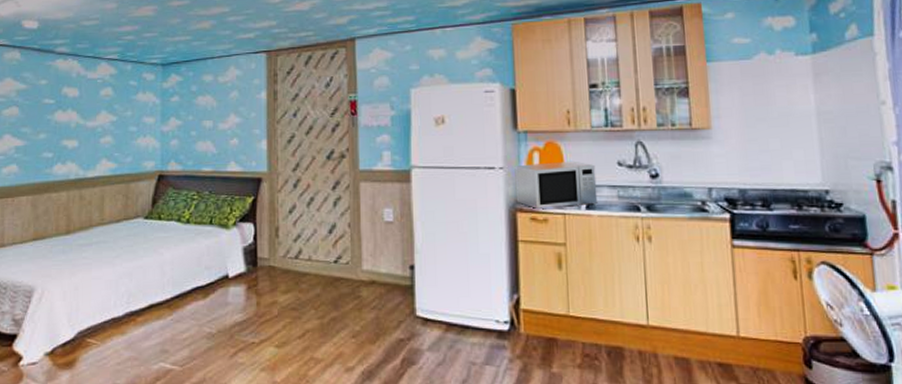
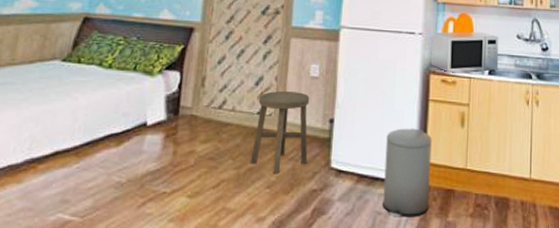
stool: none [332,238,391,324] -> present [249,91,310,174]
pedal bin: none [474,272,529,368] -> present [383,128,432,218]

